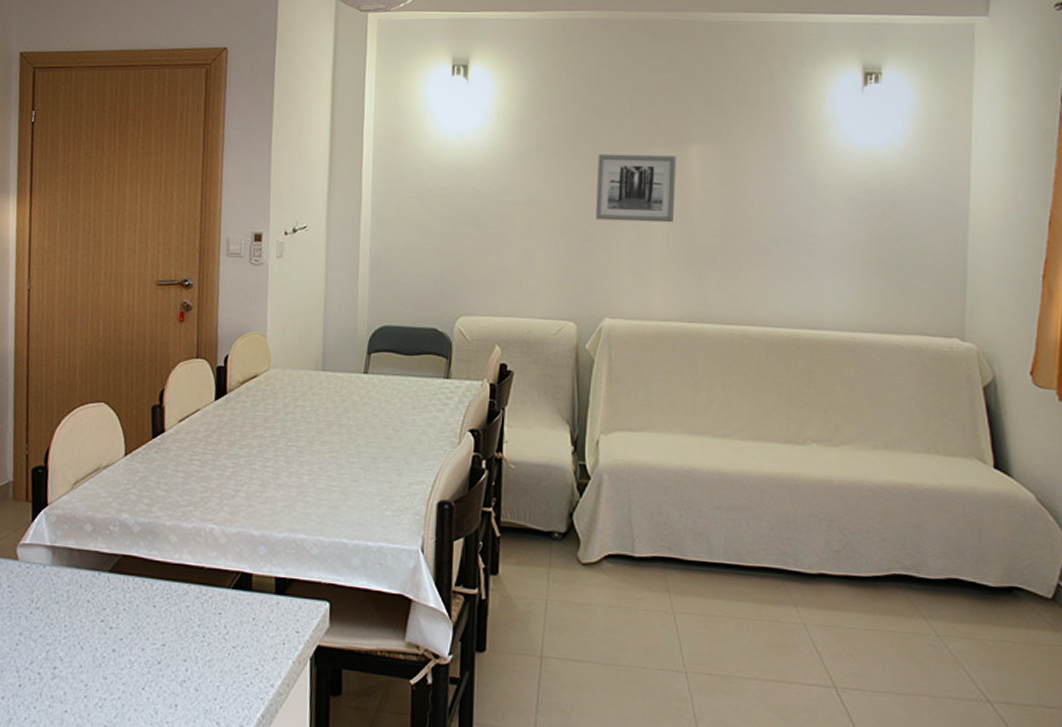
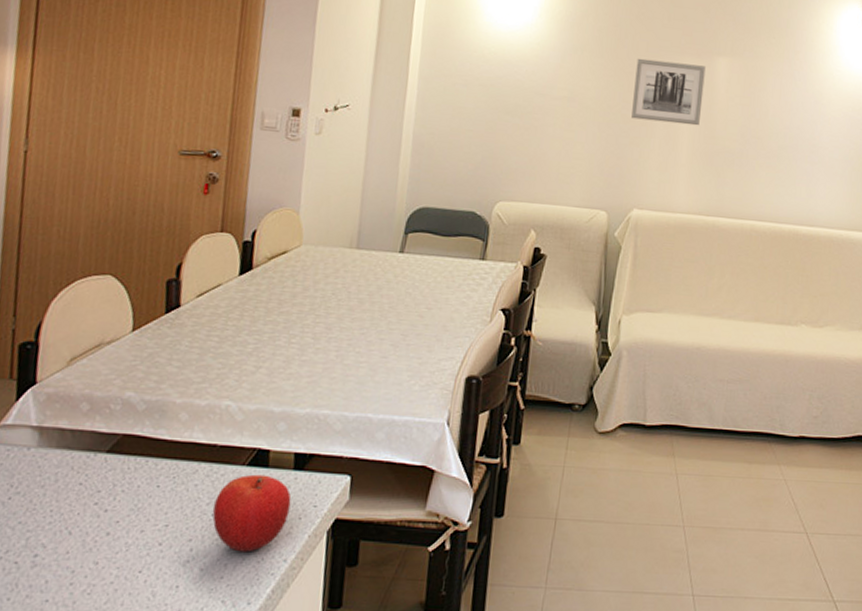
fruit: none [203,597,275,676] -> present [212,474,292,552]

